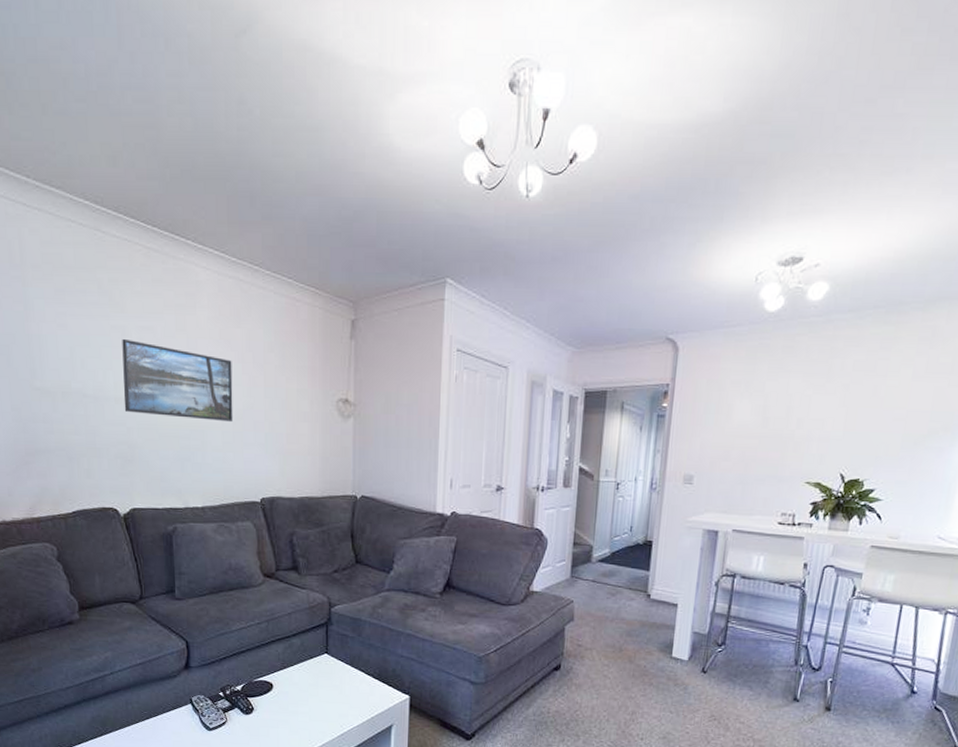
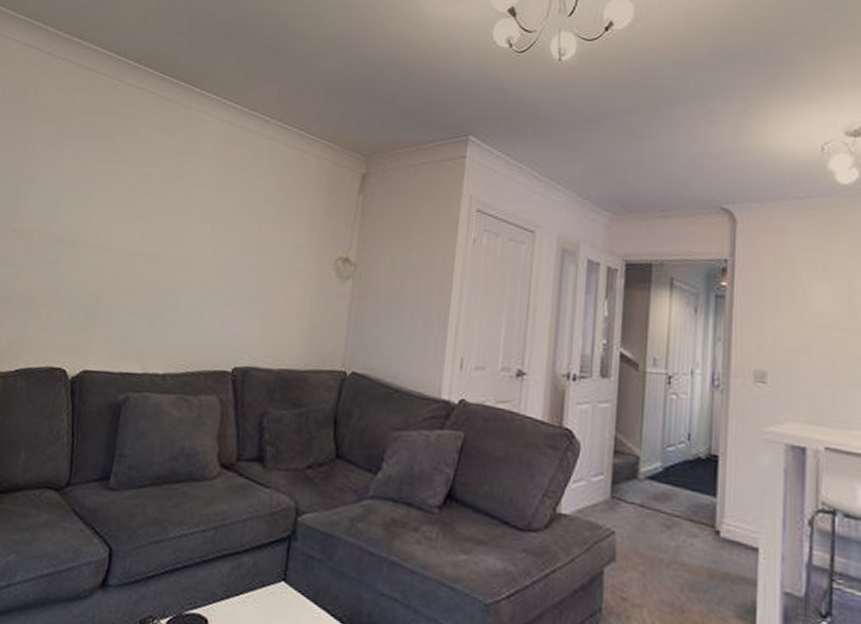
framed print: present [122,338,234,423] -> none [100,183,227,278]

